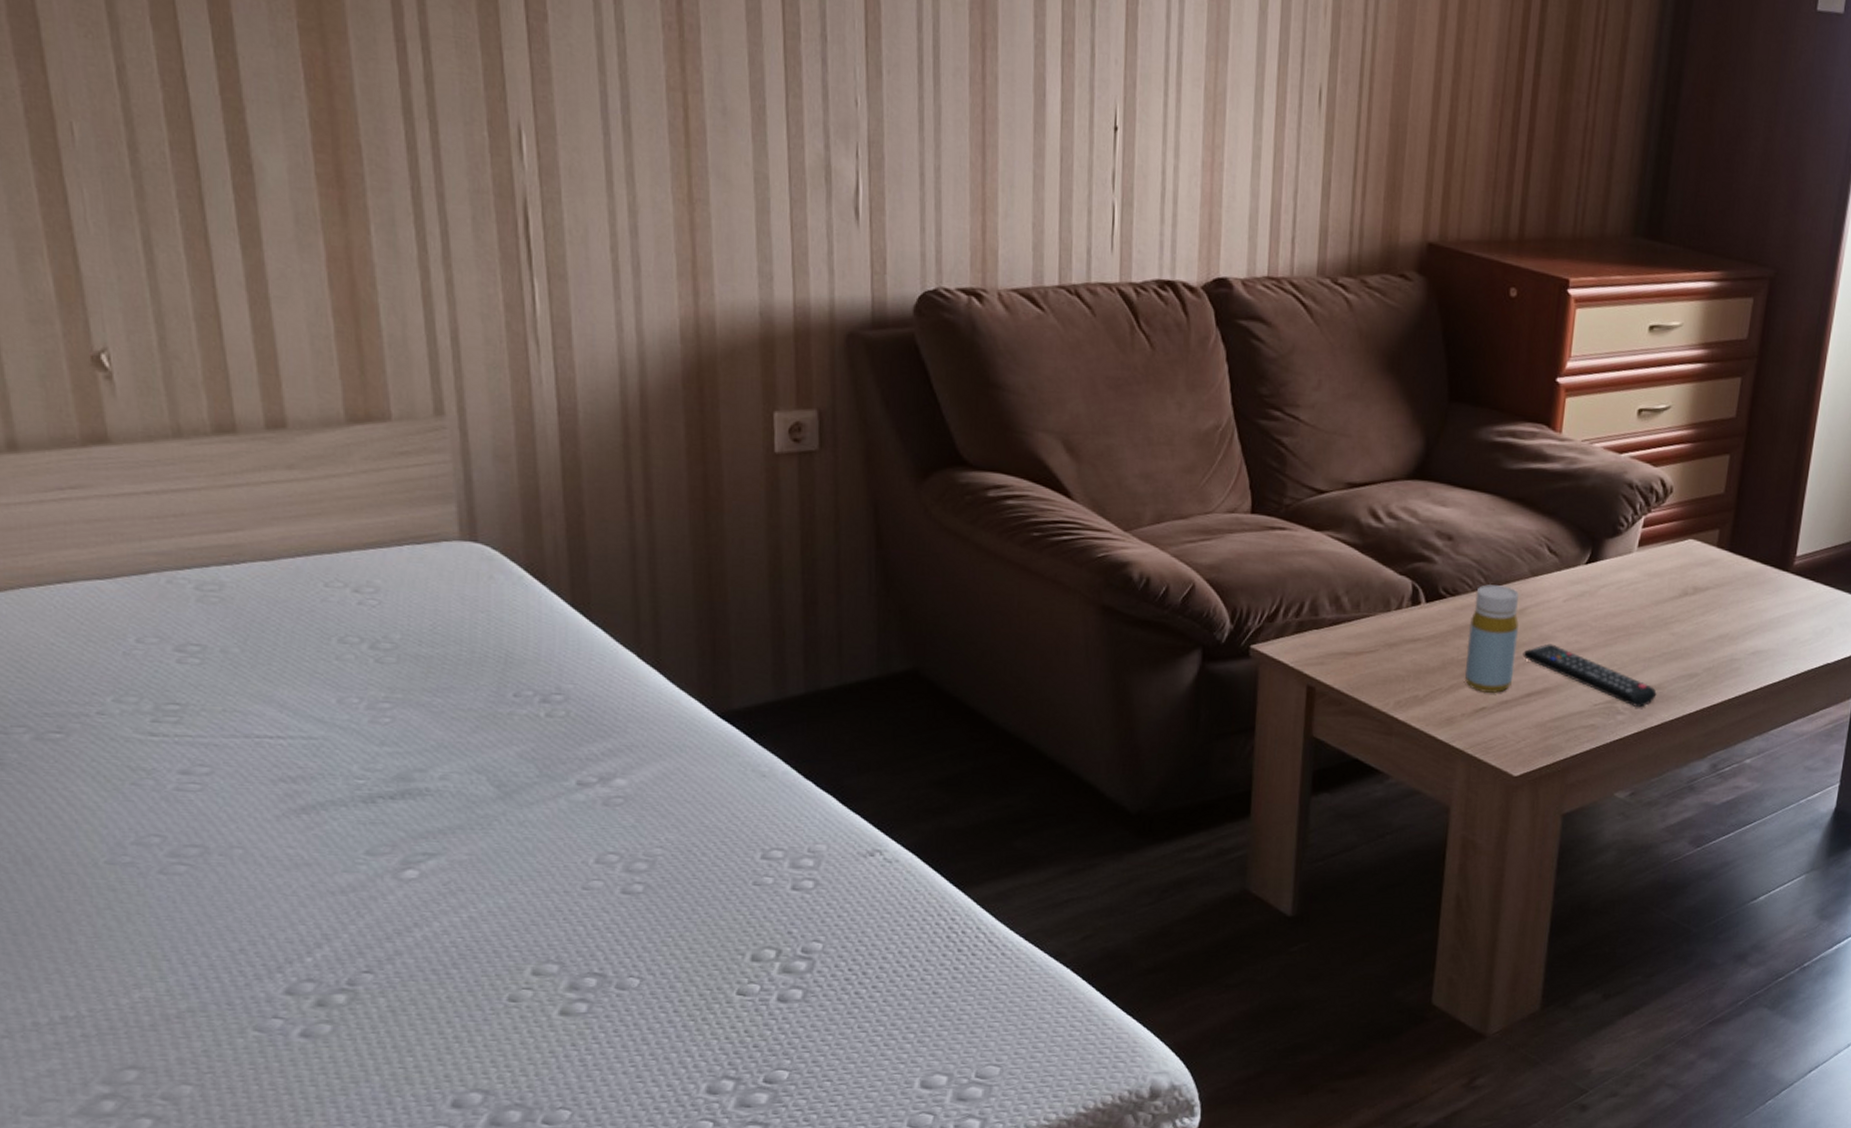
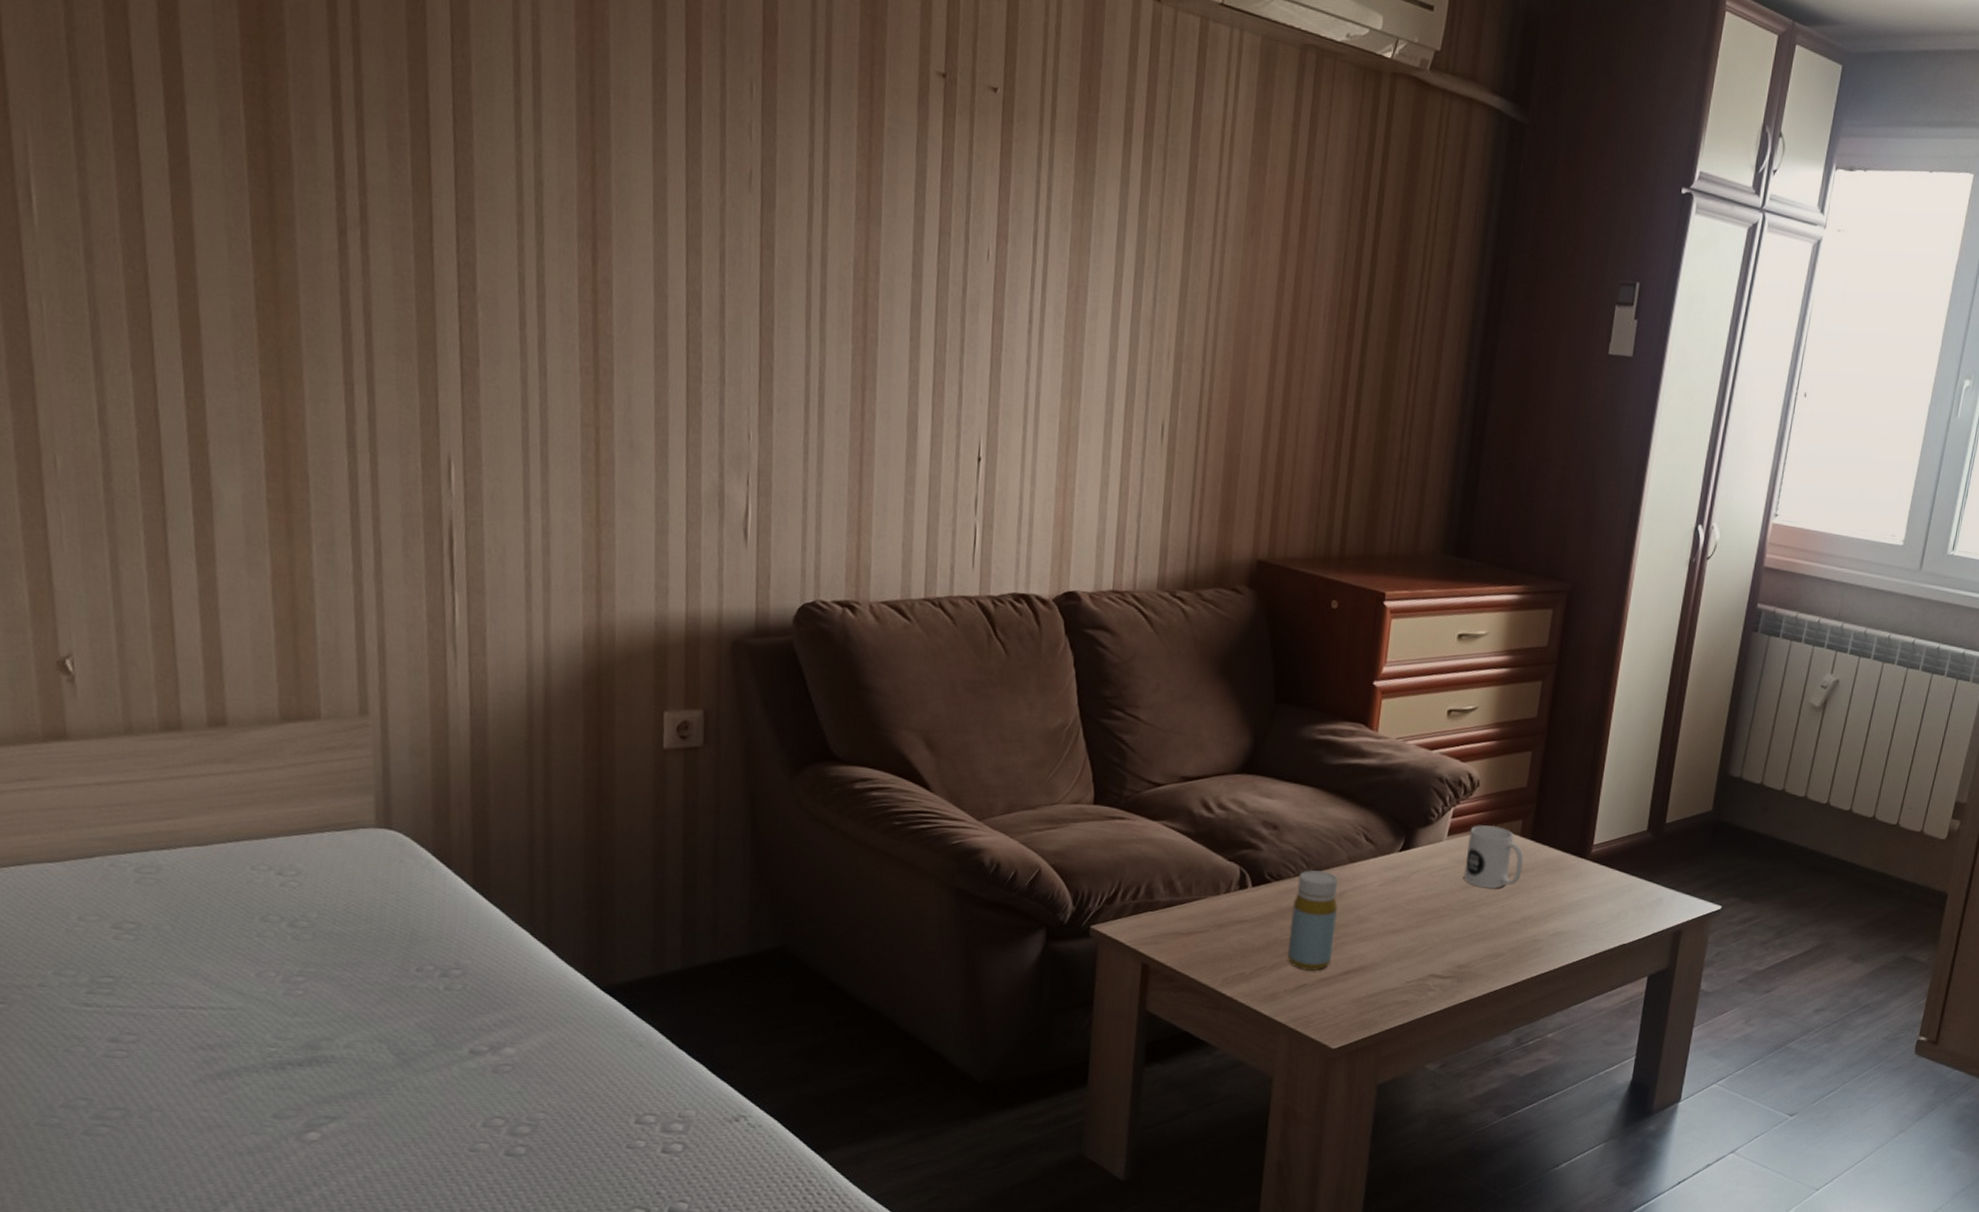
remote control: present [1522,643,1657,707] -> none [1341,925,1465,984]
mug: none [1655,535,1721,604] -> present [1463,825,1524,889]

